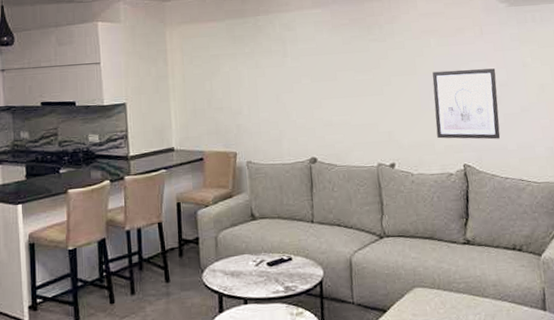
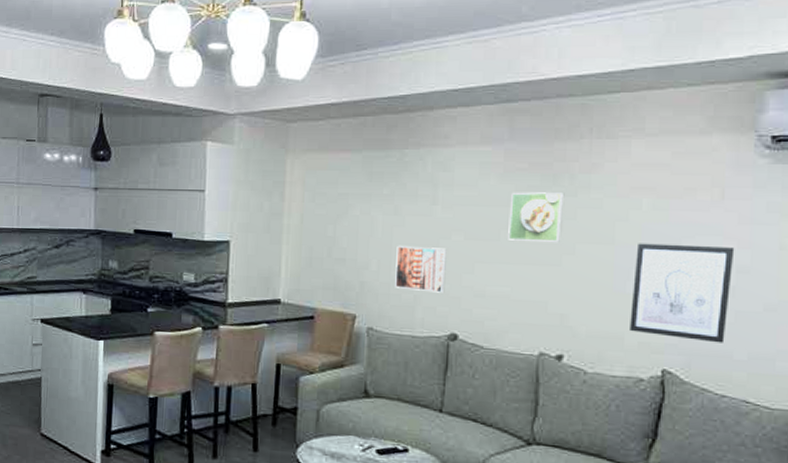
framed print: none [261,90,302,127] -> present [395,245,447,293]
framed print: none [340,39,380,79] -> present [508,192,565,242]

